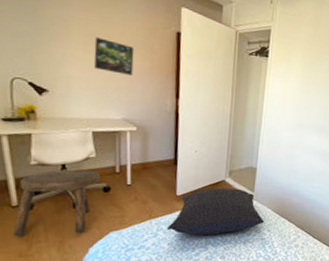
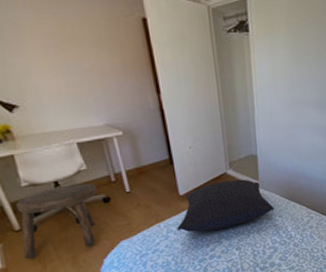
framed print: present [93,37,135,76] -> none [53,38,105,76]

